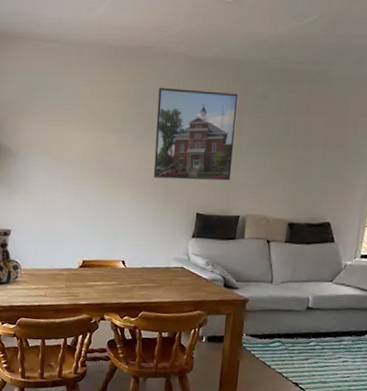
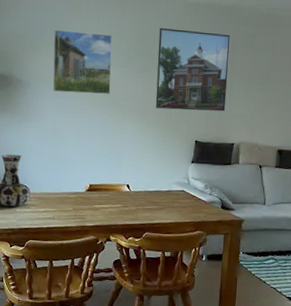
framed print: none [43,92,107,163] -> present [53,29,113,94]

